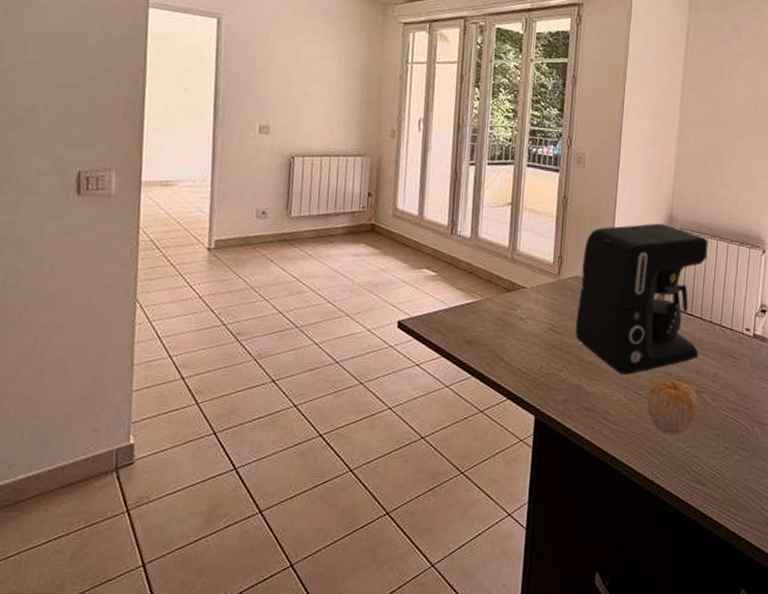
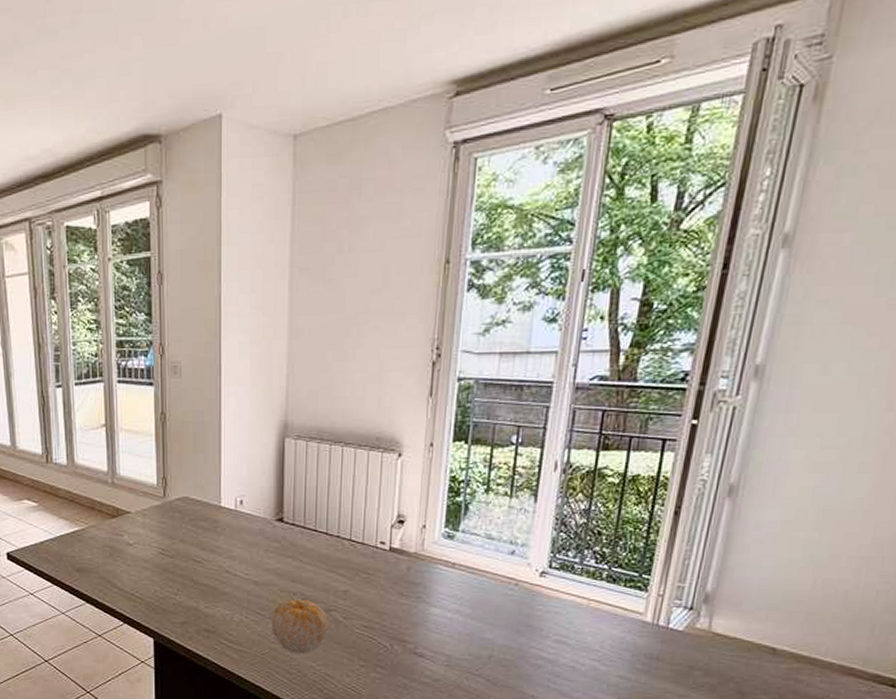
coffee maker: present [575,223,708,375] -> none [187,432,332,595]

